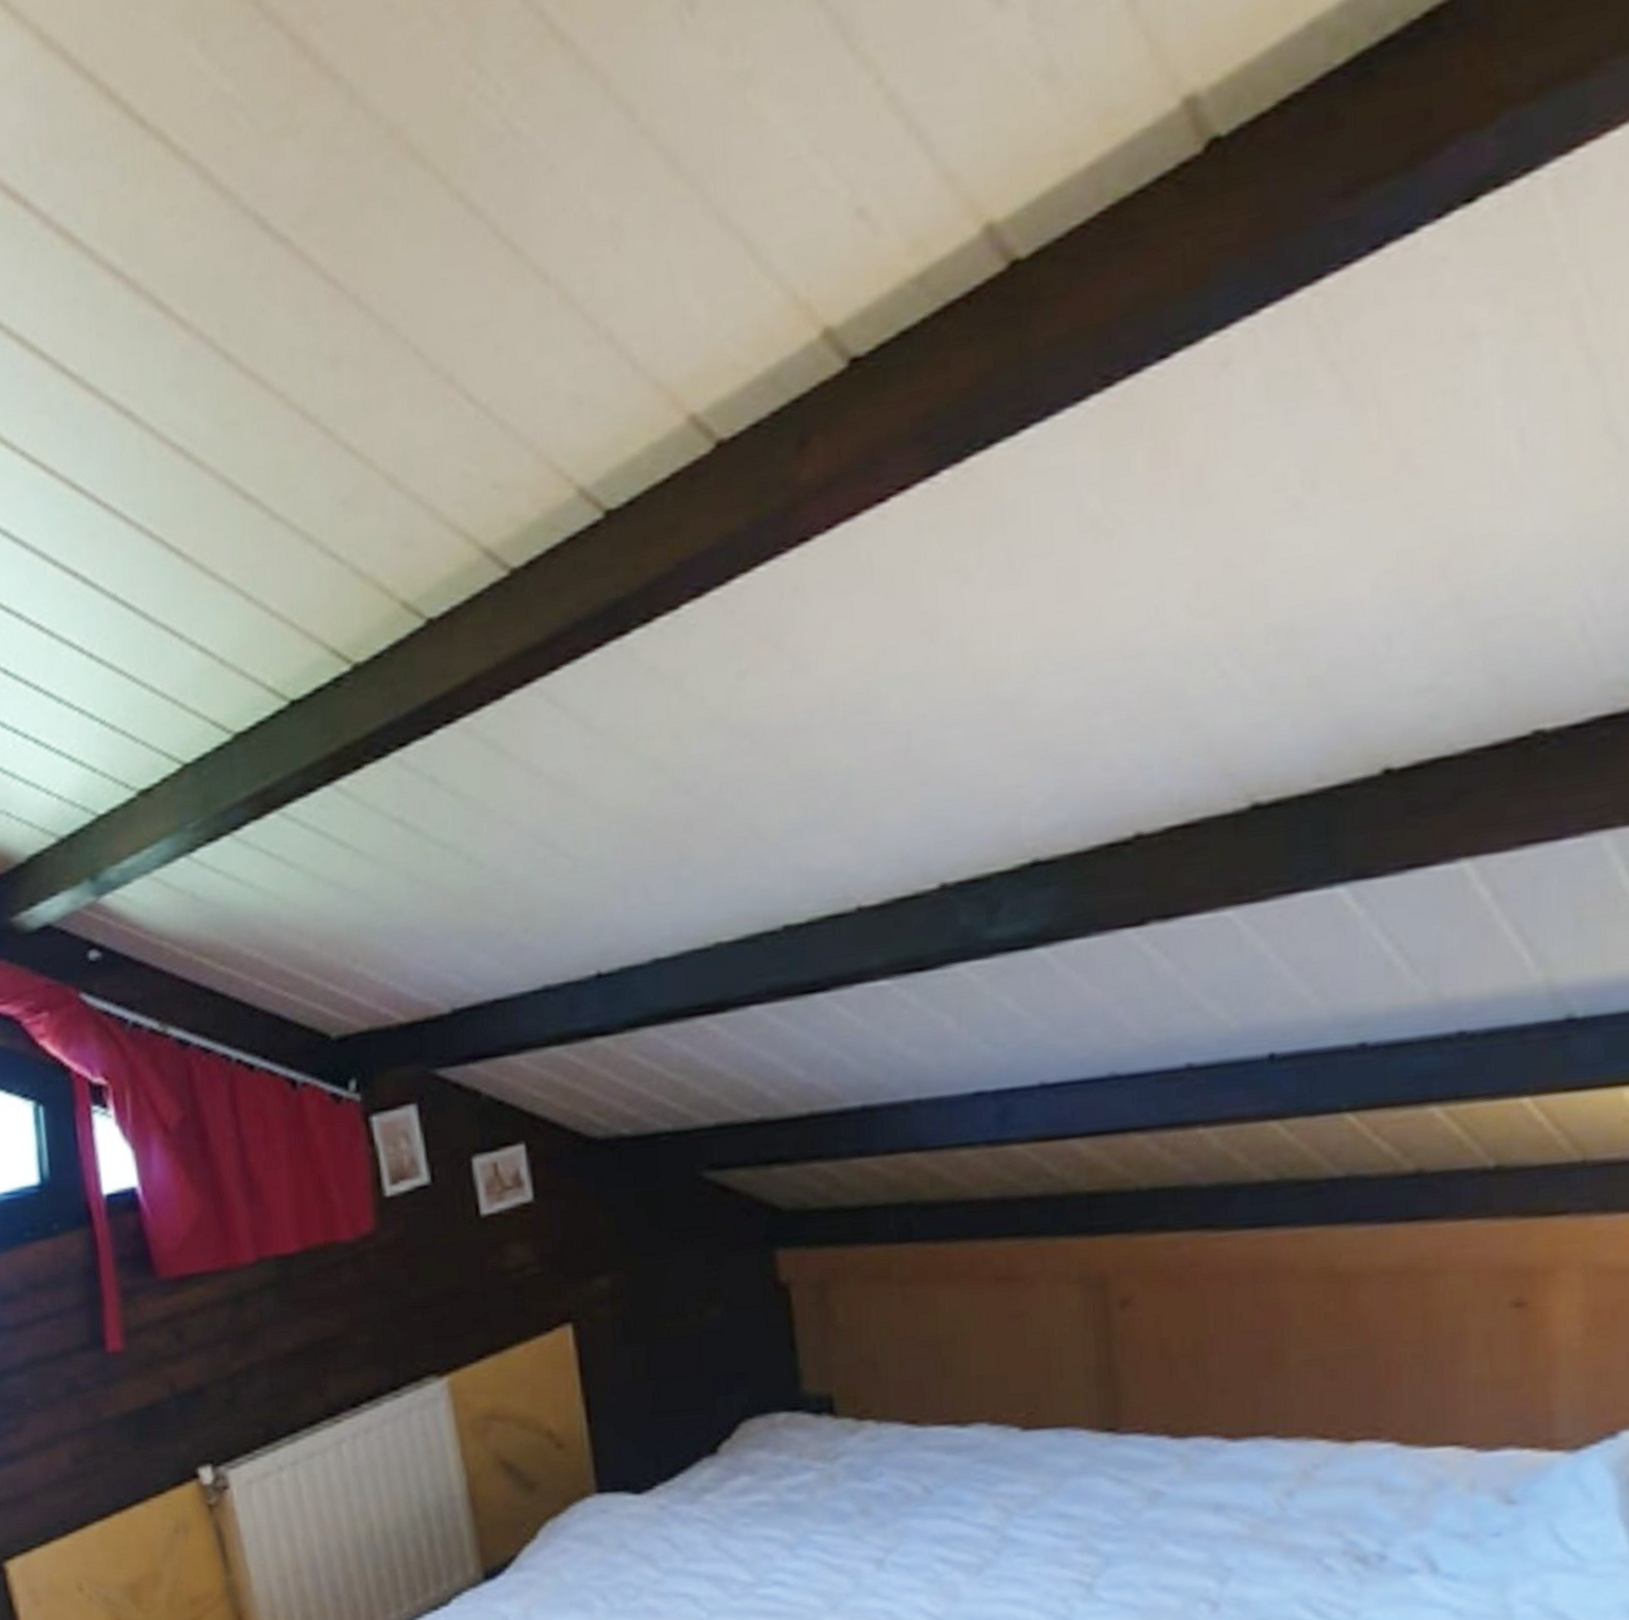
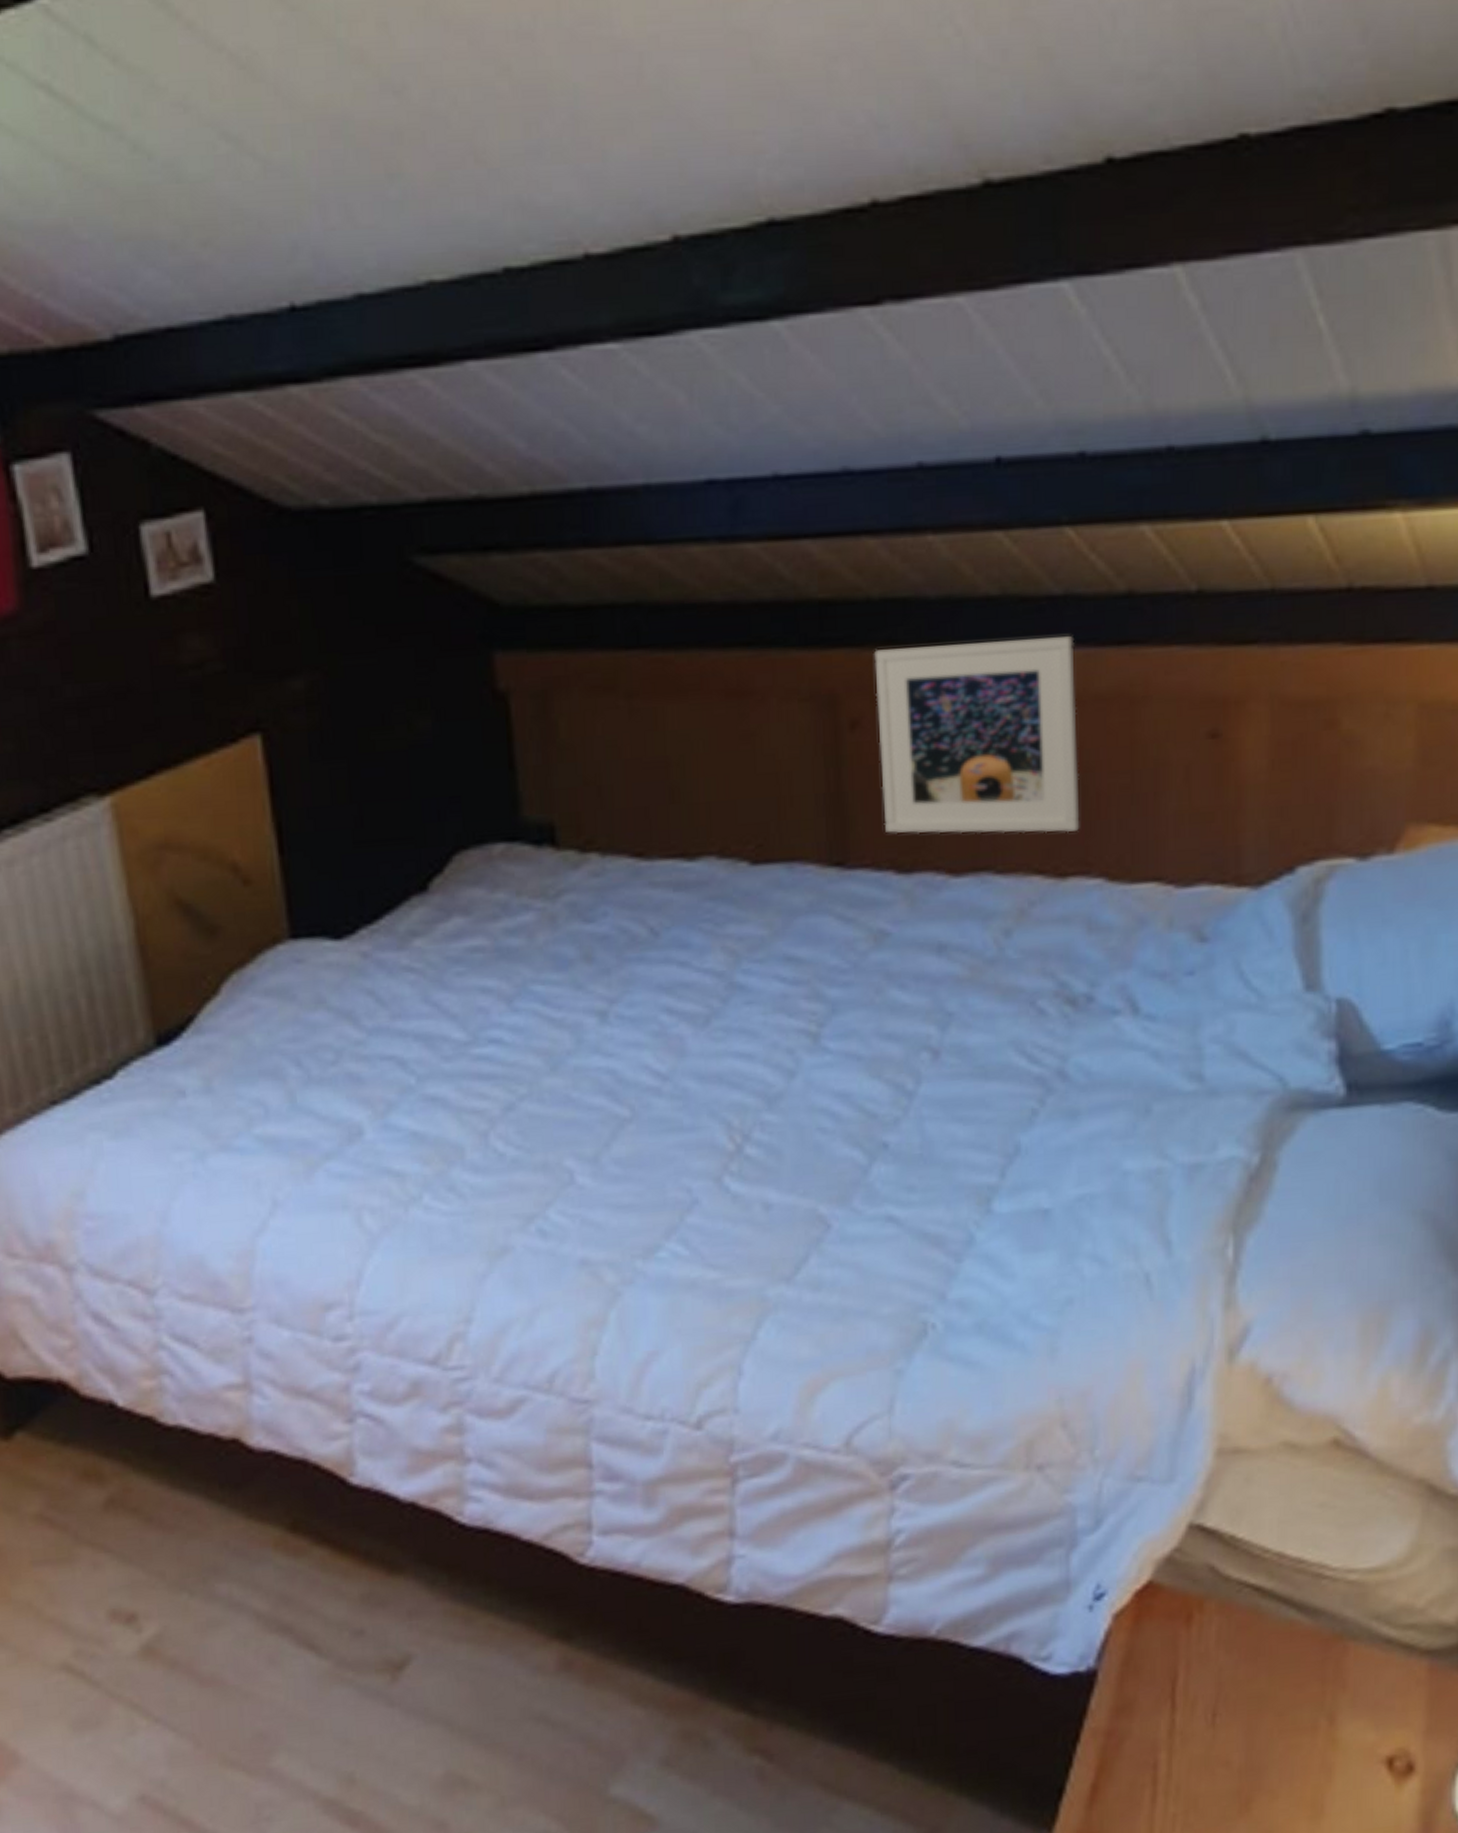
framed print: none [1144,1214,1368,1402] -> present [874,635,1080,834]

